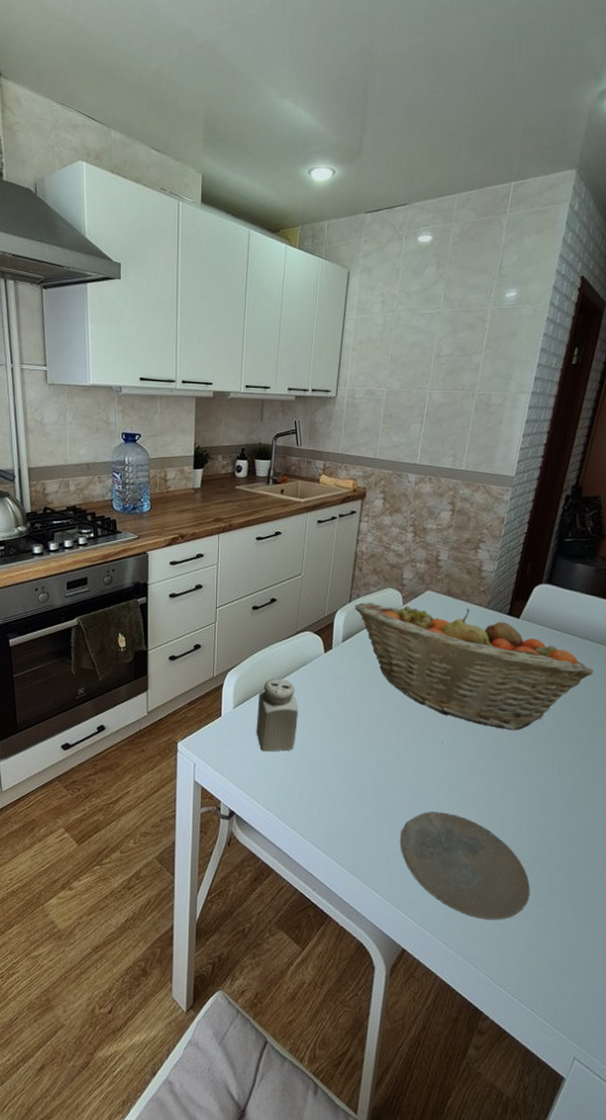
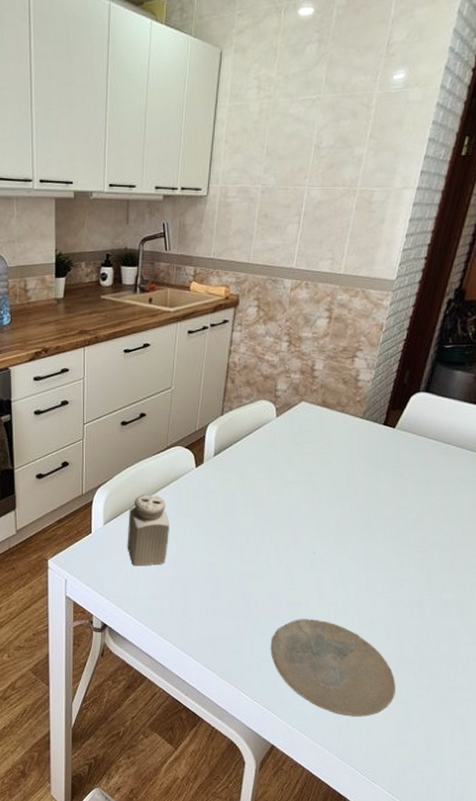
fruit basket: present [355,602,594,731] -> none [227,415,468,540]

